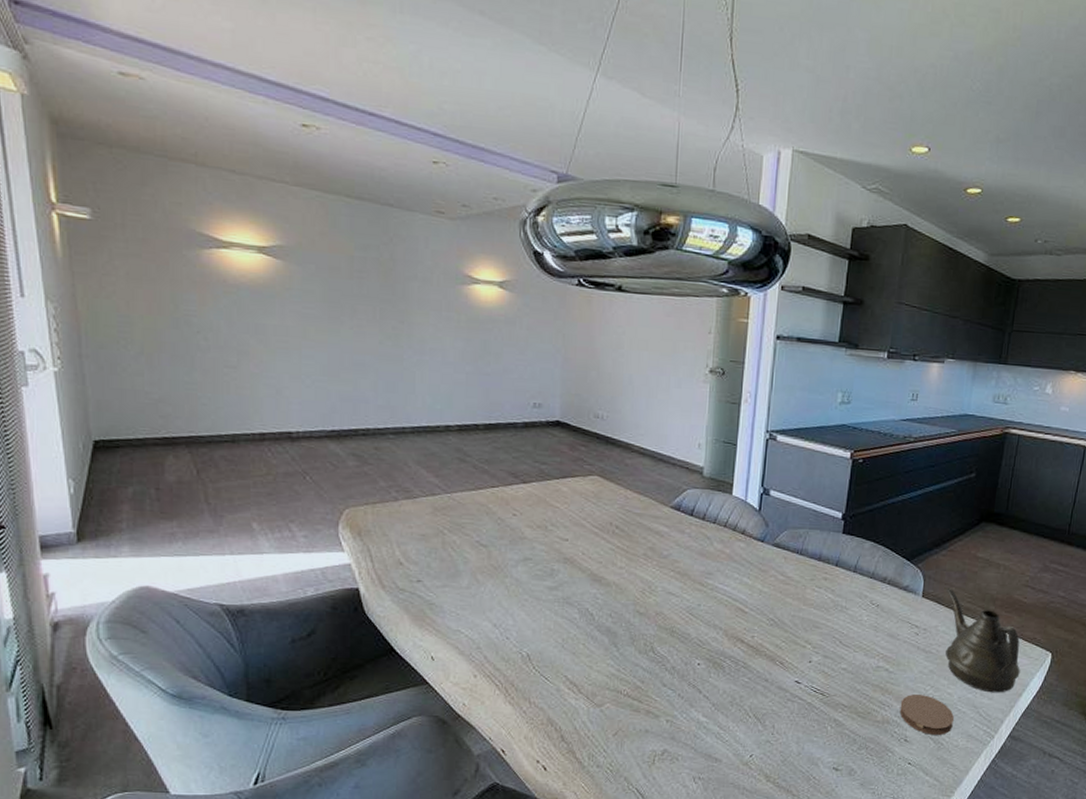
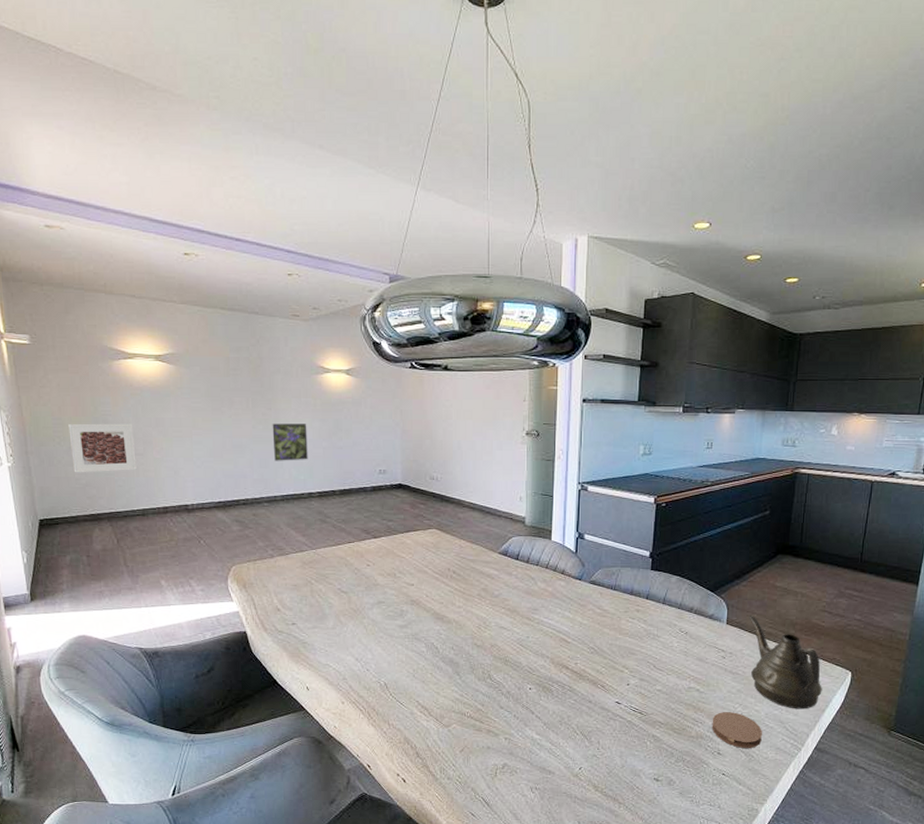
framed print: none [138,324,227,387] -> present [68,423,137,473]
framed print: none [404,340,448,386] -> present [272,423,308,461]

